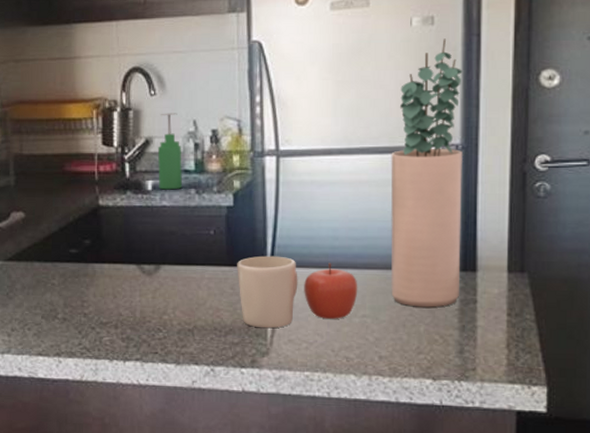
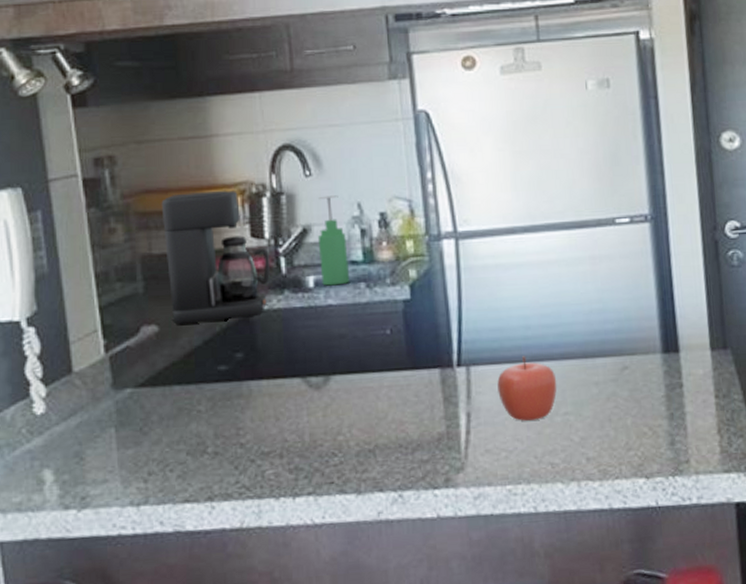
coffee maker: none [32,104,117,213] -> present [161,190,271,325]
mug: present [237,255,298,329] -> none [420,353,491,440]
vase: present [390,38,463,308] -> none [578,102,664,398]

